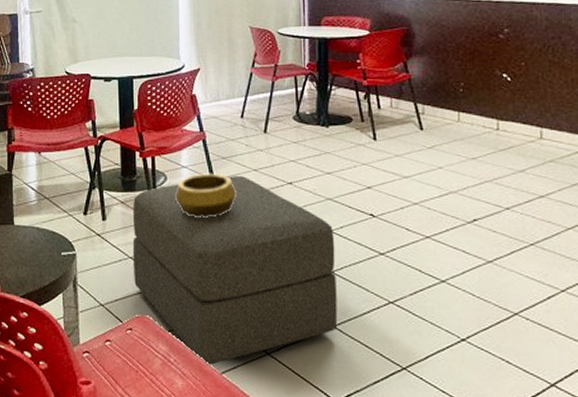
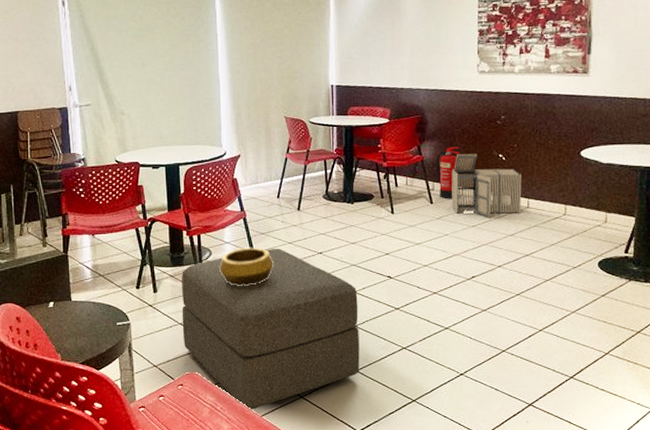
fire extinguisher: none [426,64,455,126] -> present [436,147,460,199]
storage bin: none [445,72,533,149] -> present [451,154,522,218]

